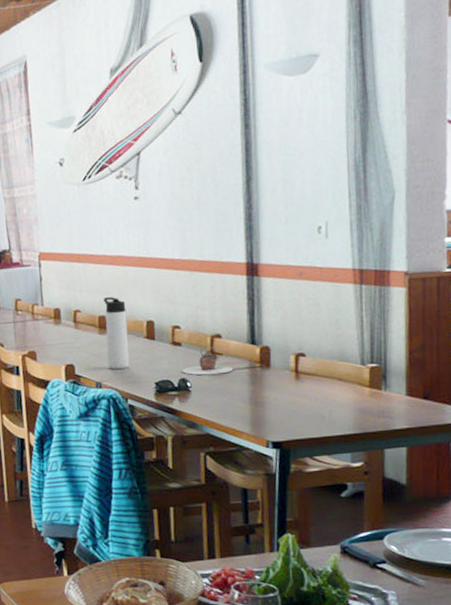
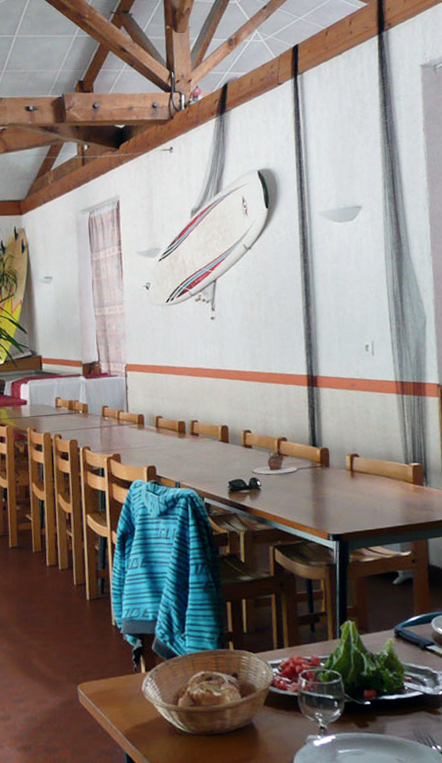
thermos bottle: present [103,297,130,369] -> none [183,404,206,470]

